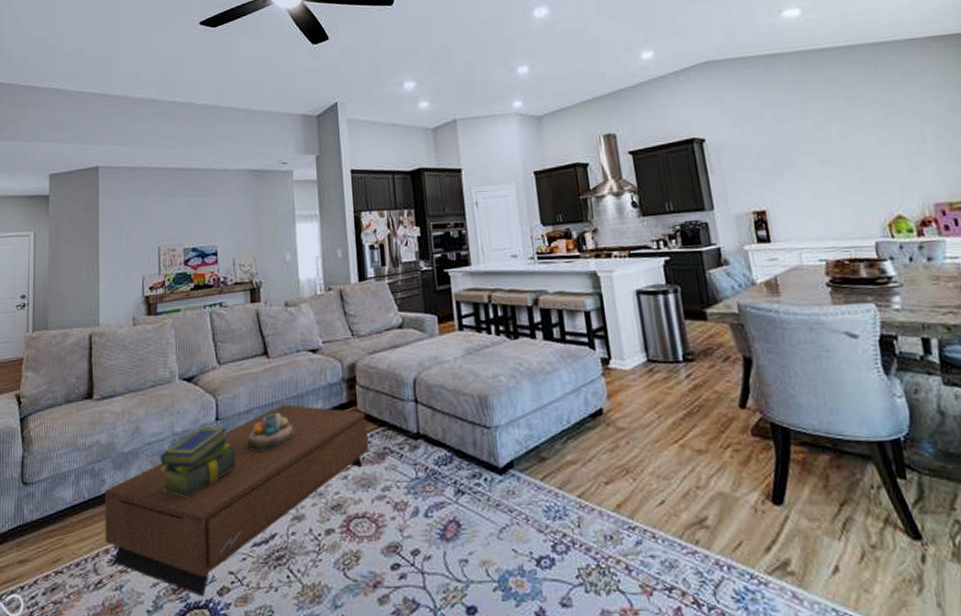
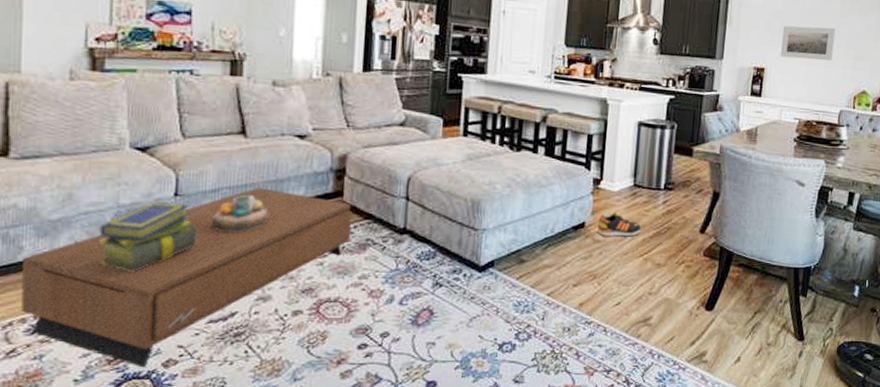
shoe: none [616,392,668,424] -> present [597,211,641,237]
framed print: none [774,153,846,196] -> present [781,26,836,61]

